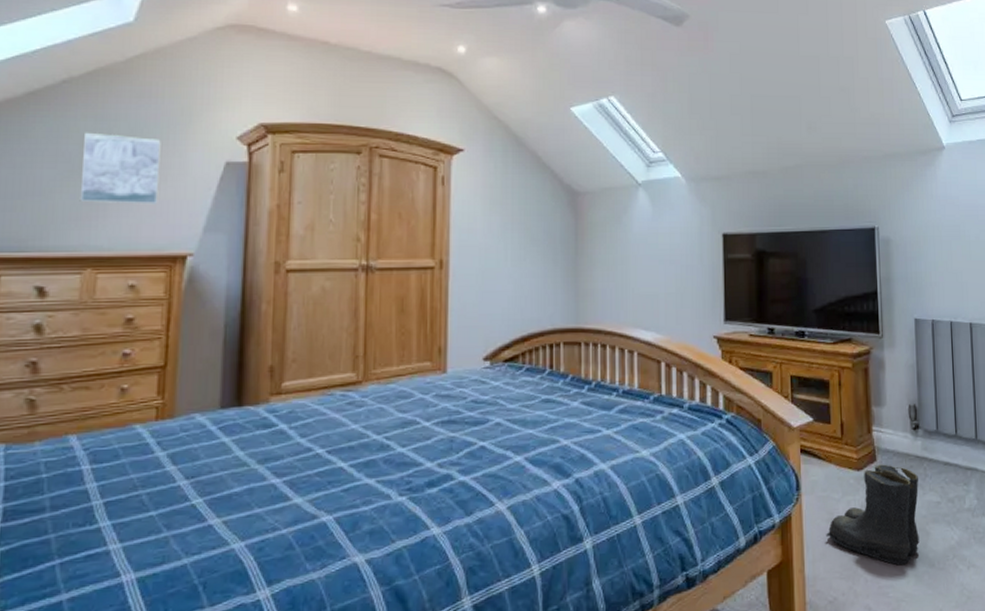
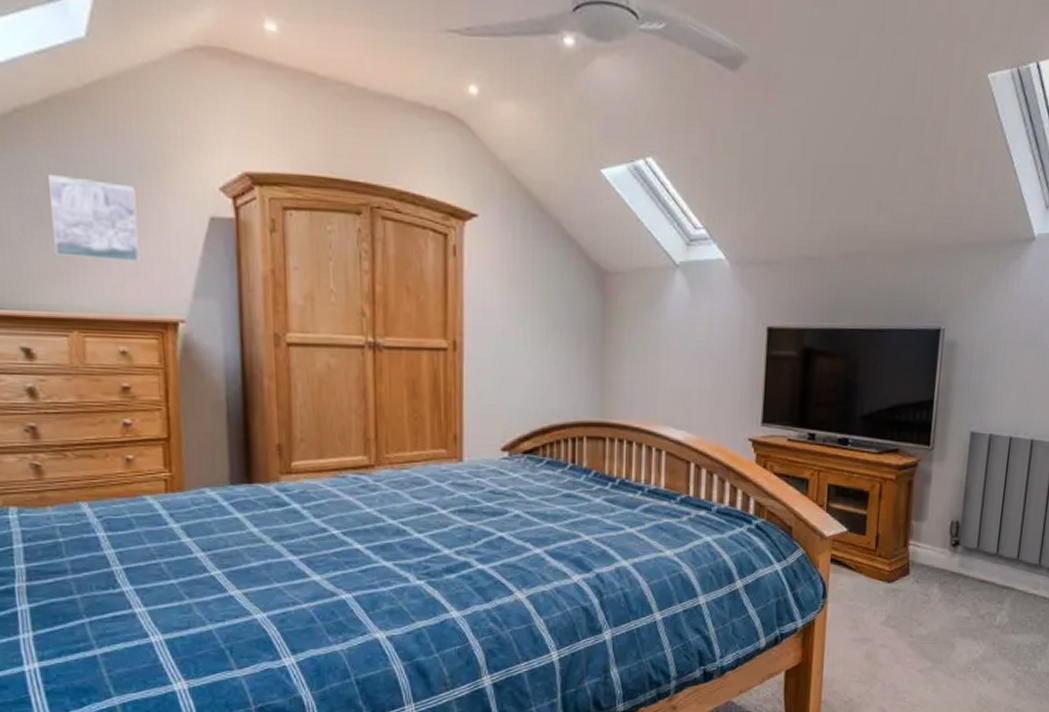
boots: present [826,464,919,566] -> none [848,578,952,674]

